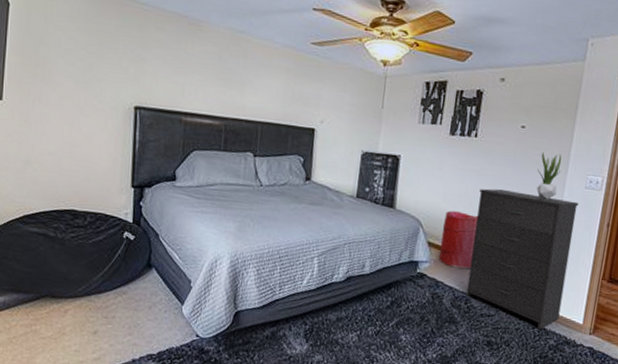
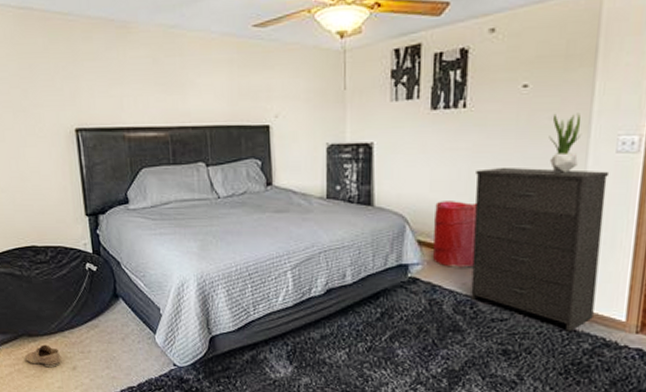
shoe: none [45,306,84,331] -> present [25,344,62,368]

